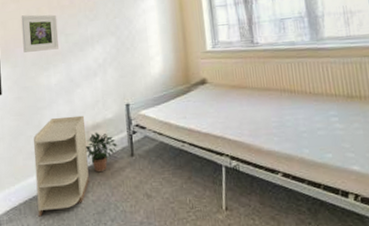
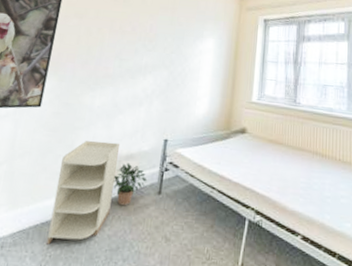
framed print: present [21,14,59,53] -> none [74,32,116,72]

